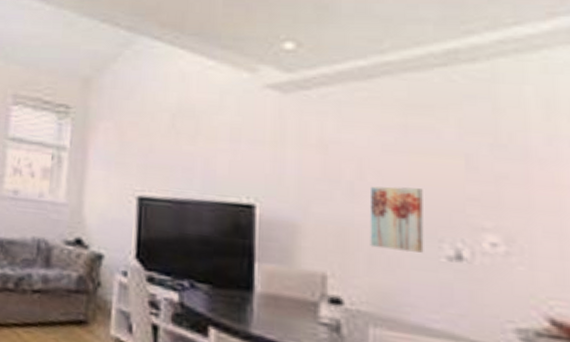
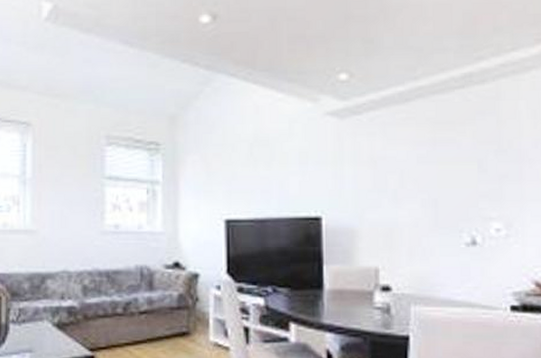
wall art: present [369,186,424,253] -> none [409,191,449,242]

